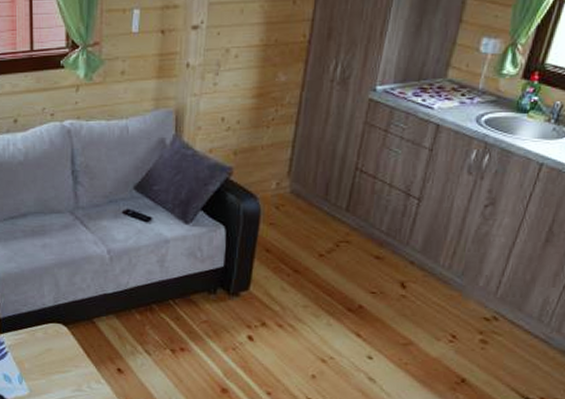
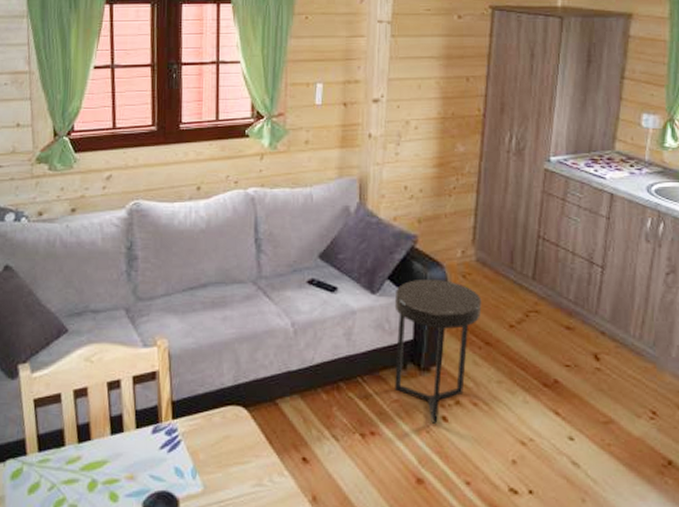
side table: none [203,209,293,342] -> present [394,278,482,424]

